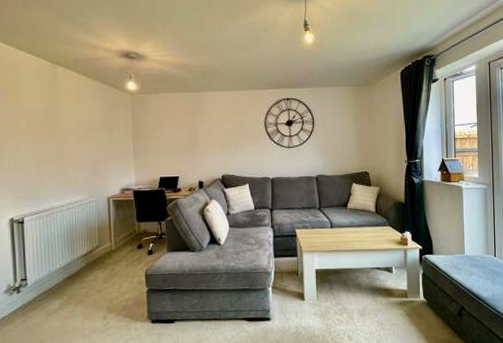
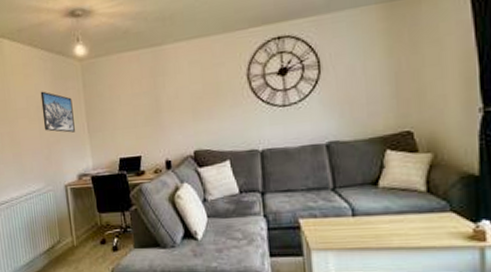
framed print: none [91,115,121,153] -> present [40,91,75,133]

